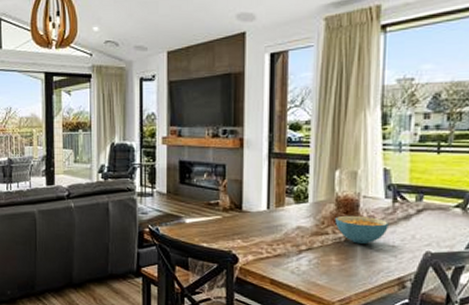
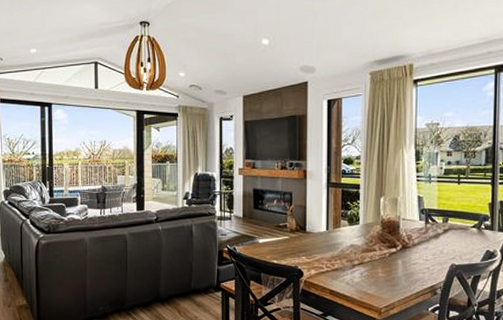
cereal bowl: present [335,215,389,244] -> none [381,235,422,258]

